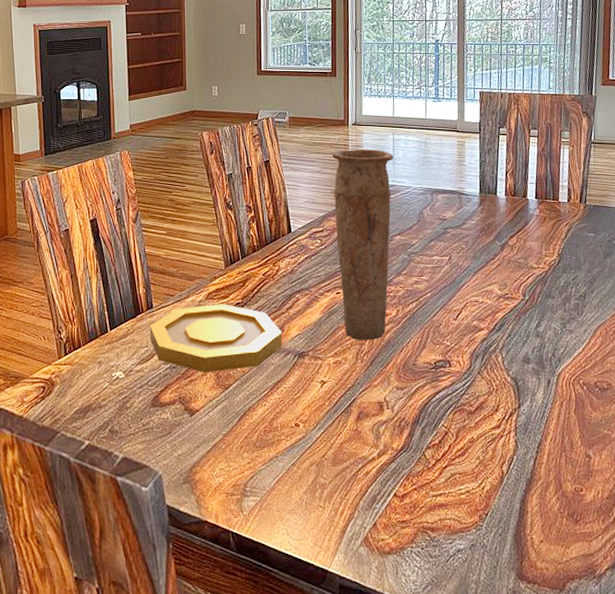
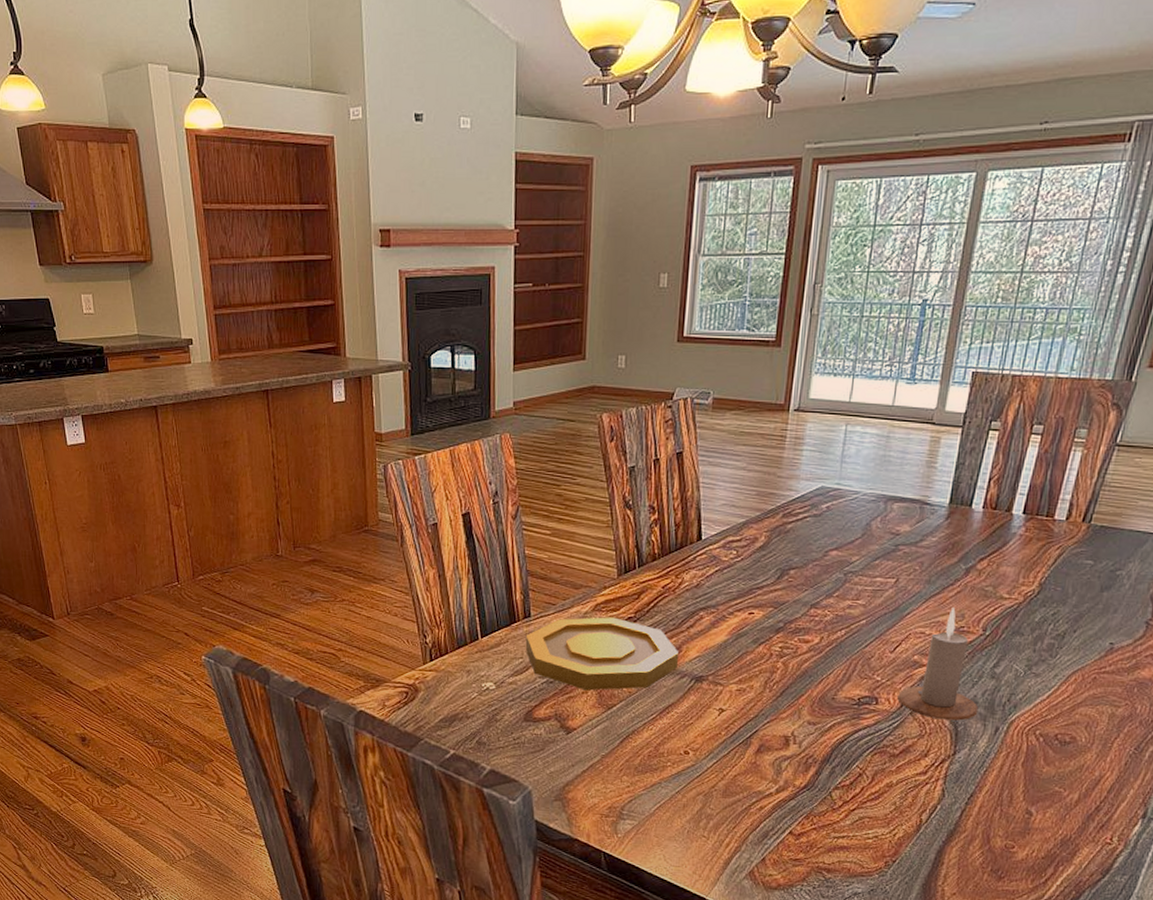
vase: present [331,149,394,341] -> none [754,442,843,669]
candle: none [466,278,532,377] -> present [897,608,979,721]

